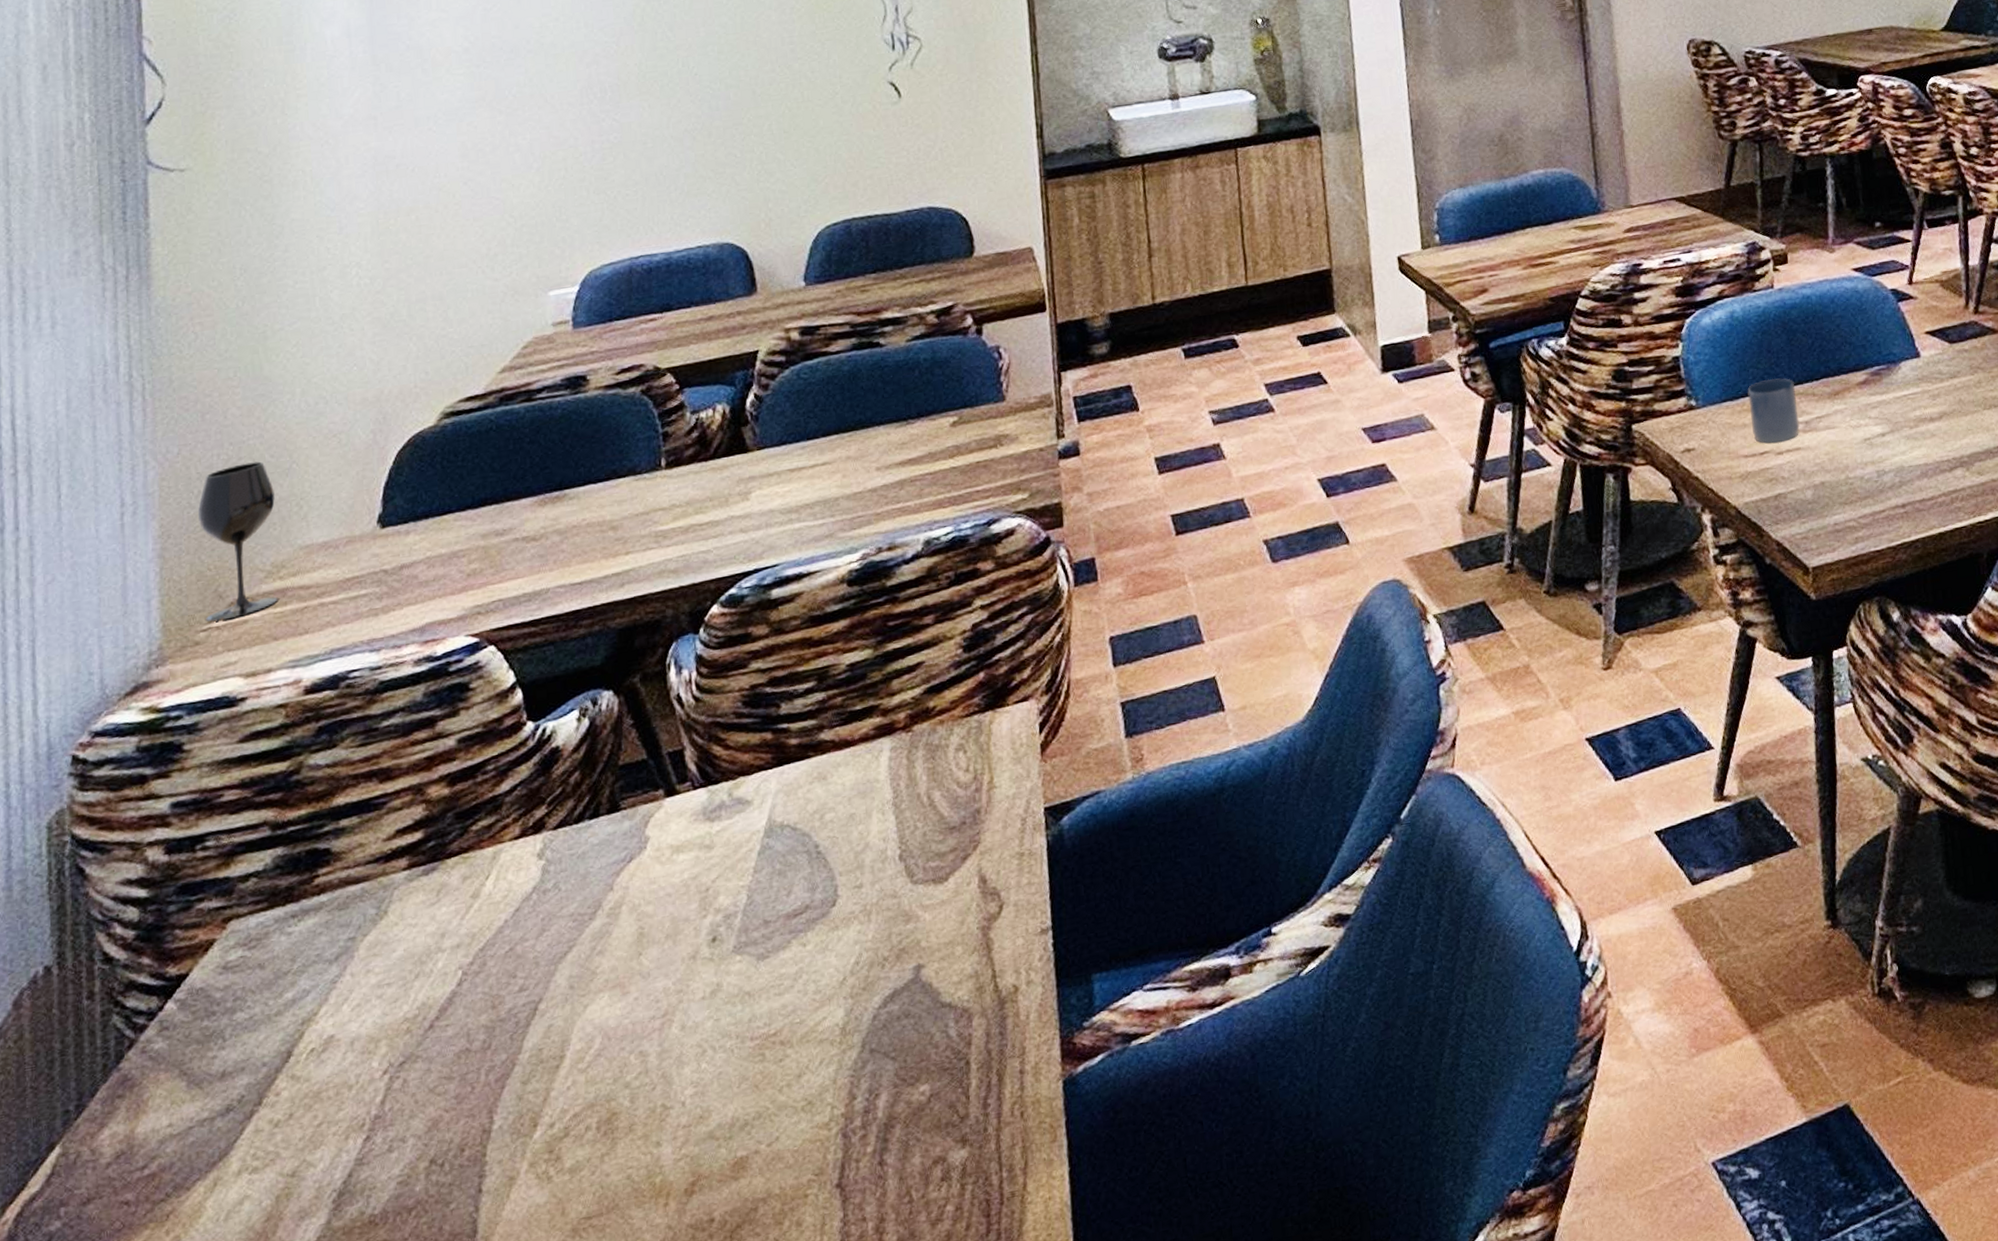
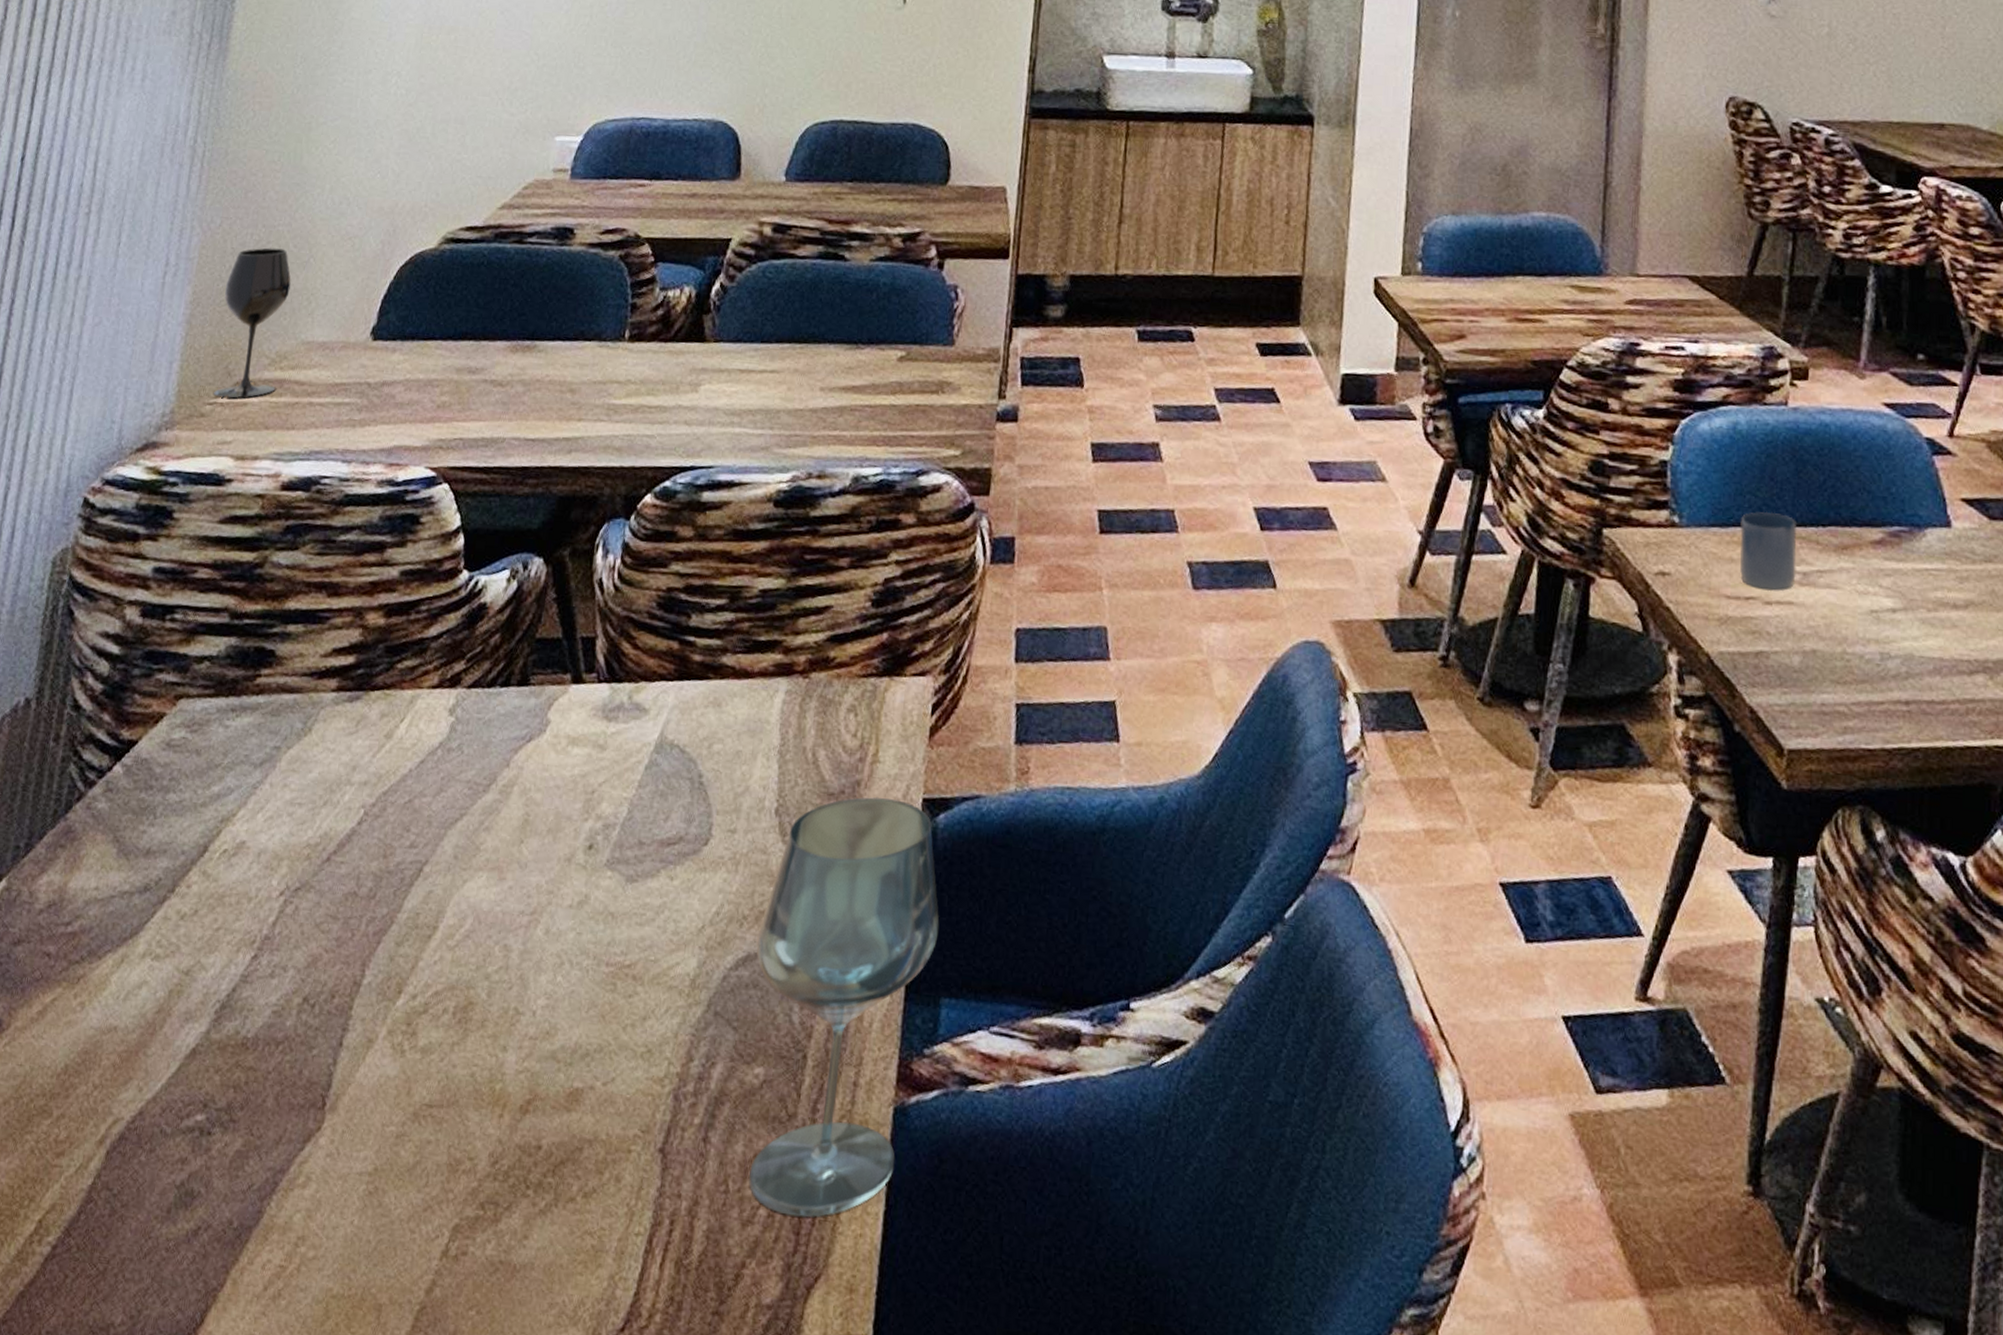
wine glass: none [901,815,1080,1204] -> present [749,797,940,1217]

